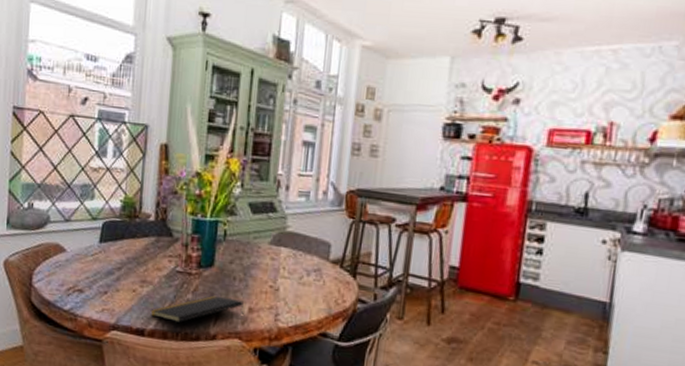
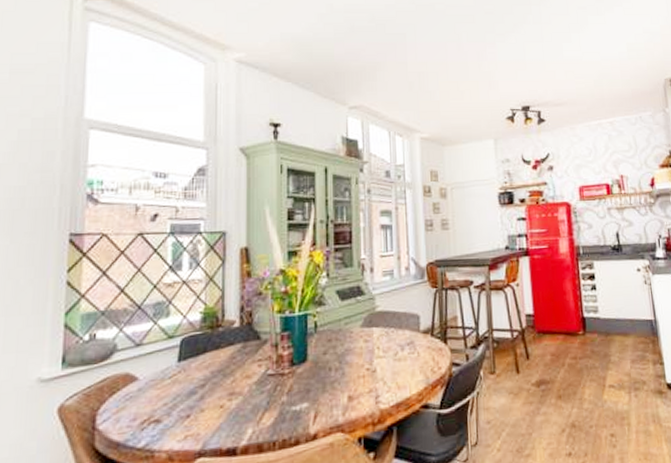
notepad: present [150,295,244,323] -> none [242,390,344,431]

